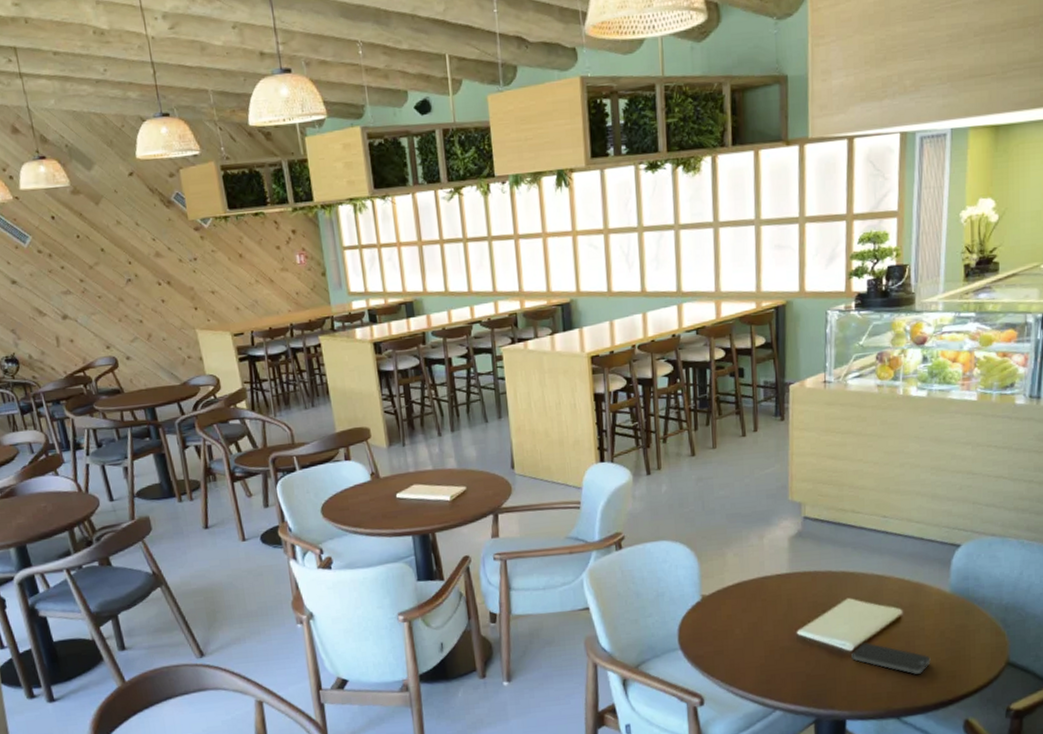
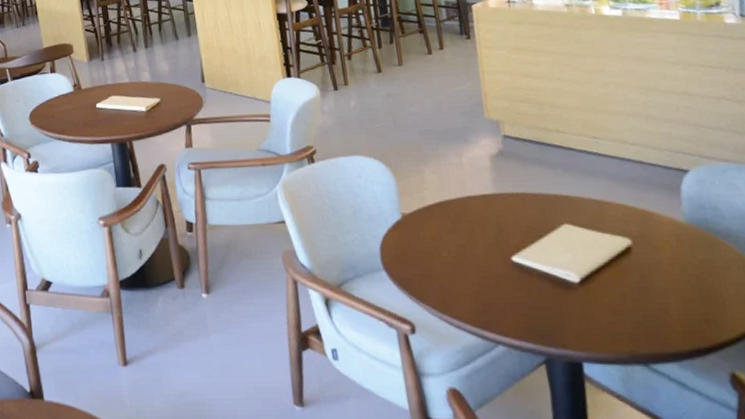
smartphone: present [851,642,931,675] -> none [578,274,676,314]

